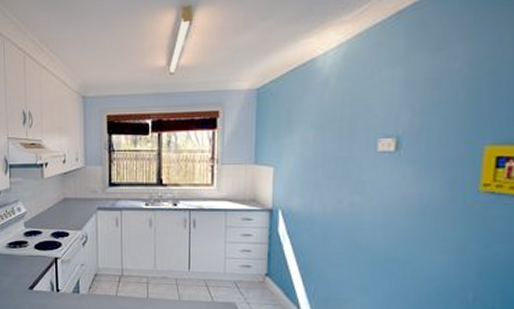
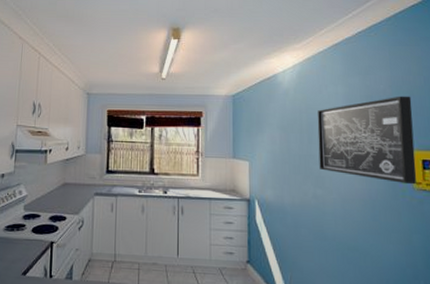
wall art: none [360,75,496,187] -> present [317,96,417,185]

